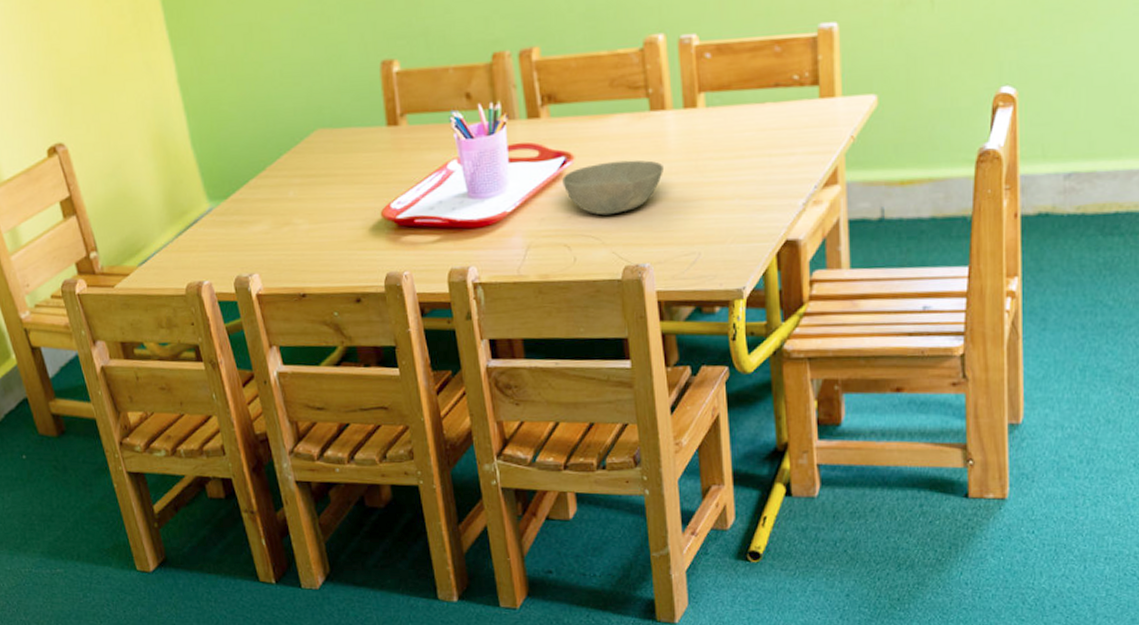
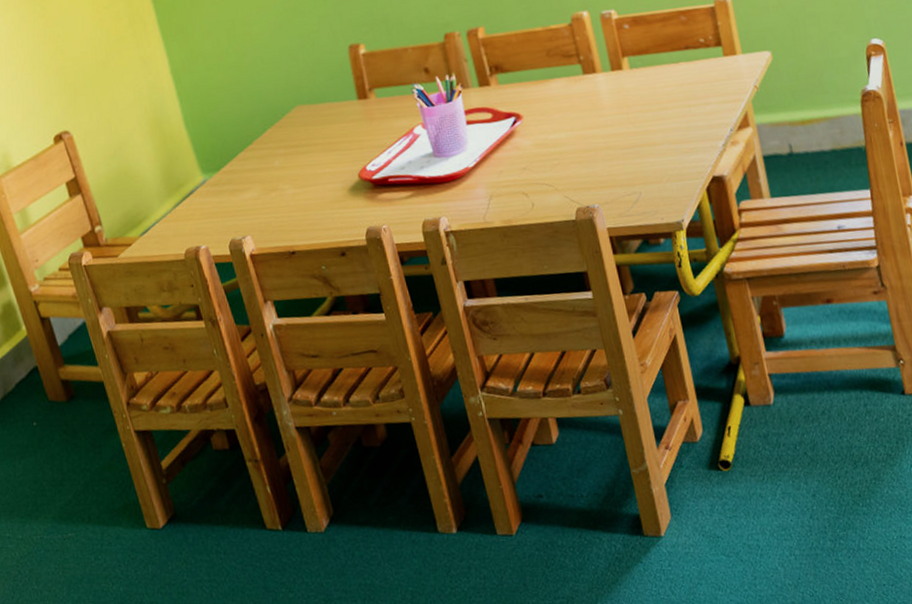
bowl: present [562,160,663,216] -> none [515,116,601,165]

